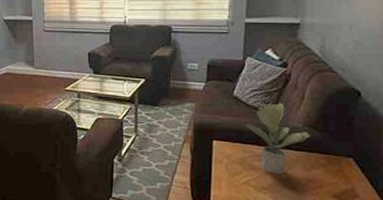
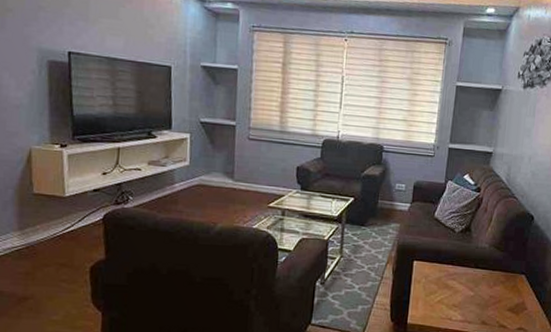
potted plant: present [246,103,311,175] -> none [443,225,495,292]

